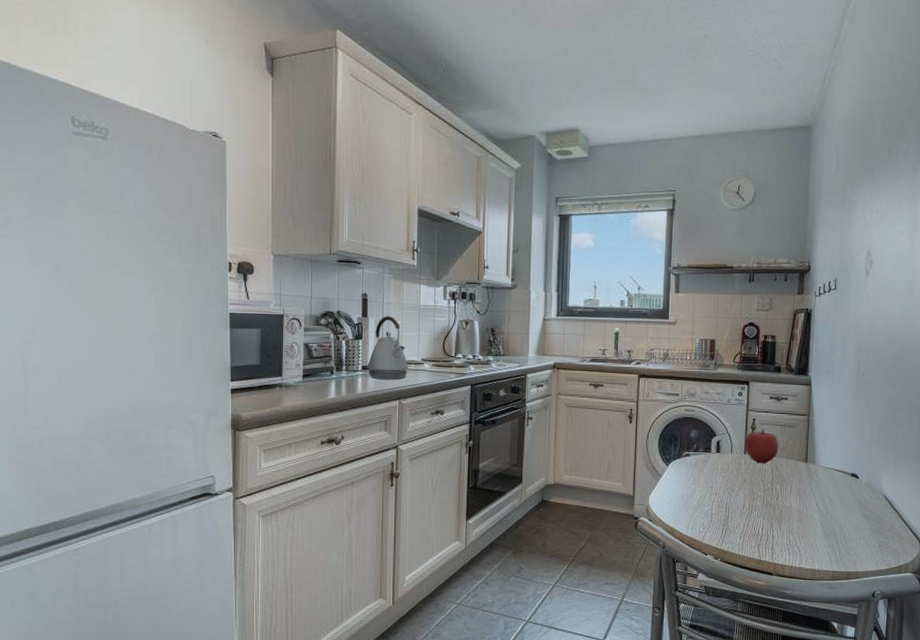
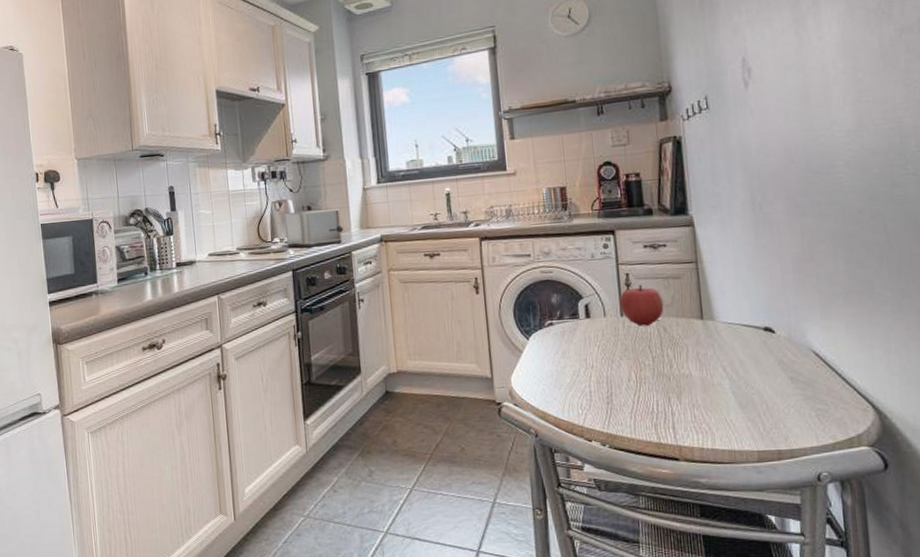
kettle: present [367,315,409,380] -> none [181,206,225,276]
toaster: none [469,332,521,367] -> present [285,208,343,249]

